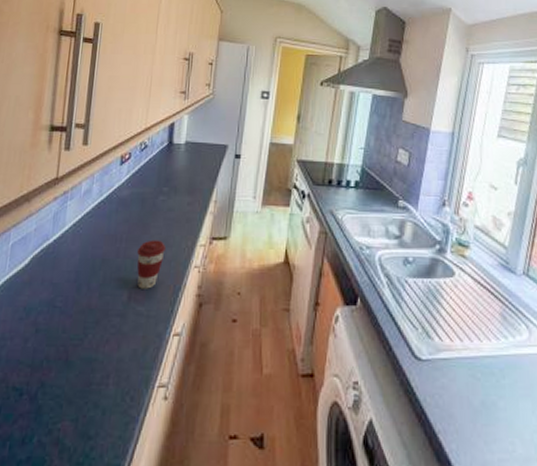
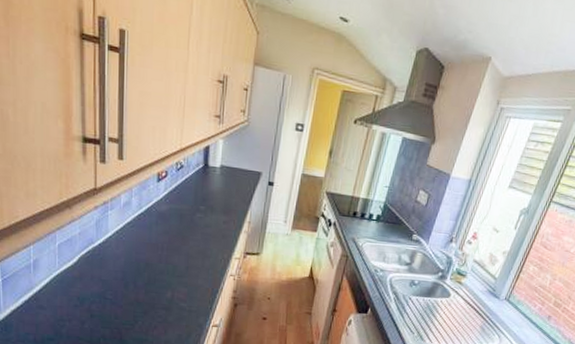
coffee cup: present [137,240,166,289] -> none [178,250,204,290]

